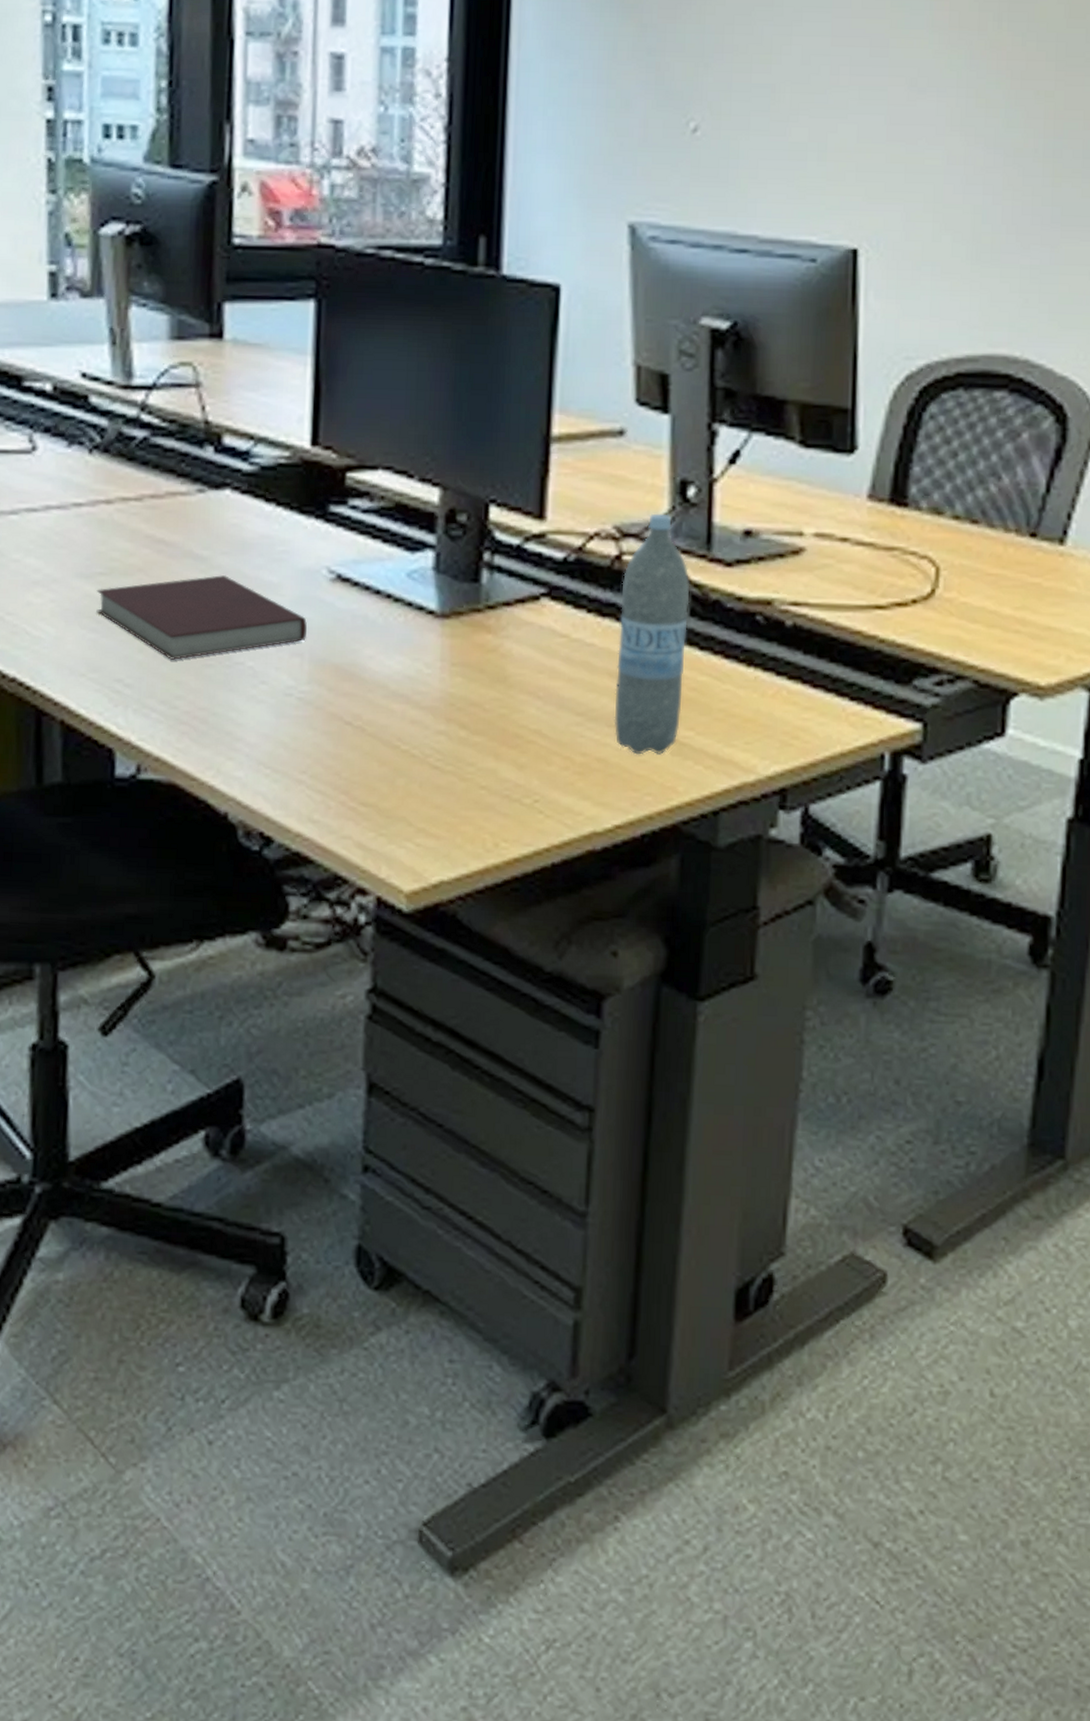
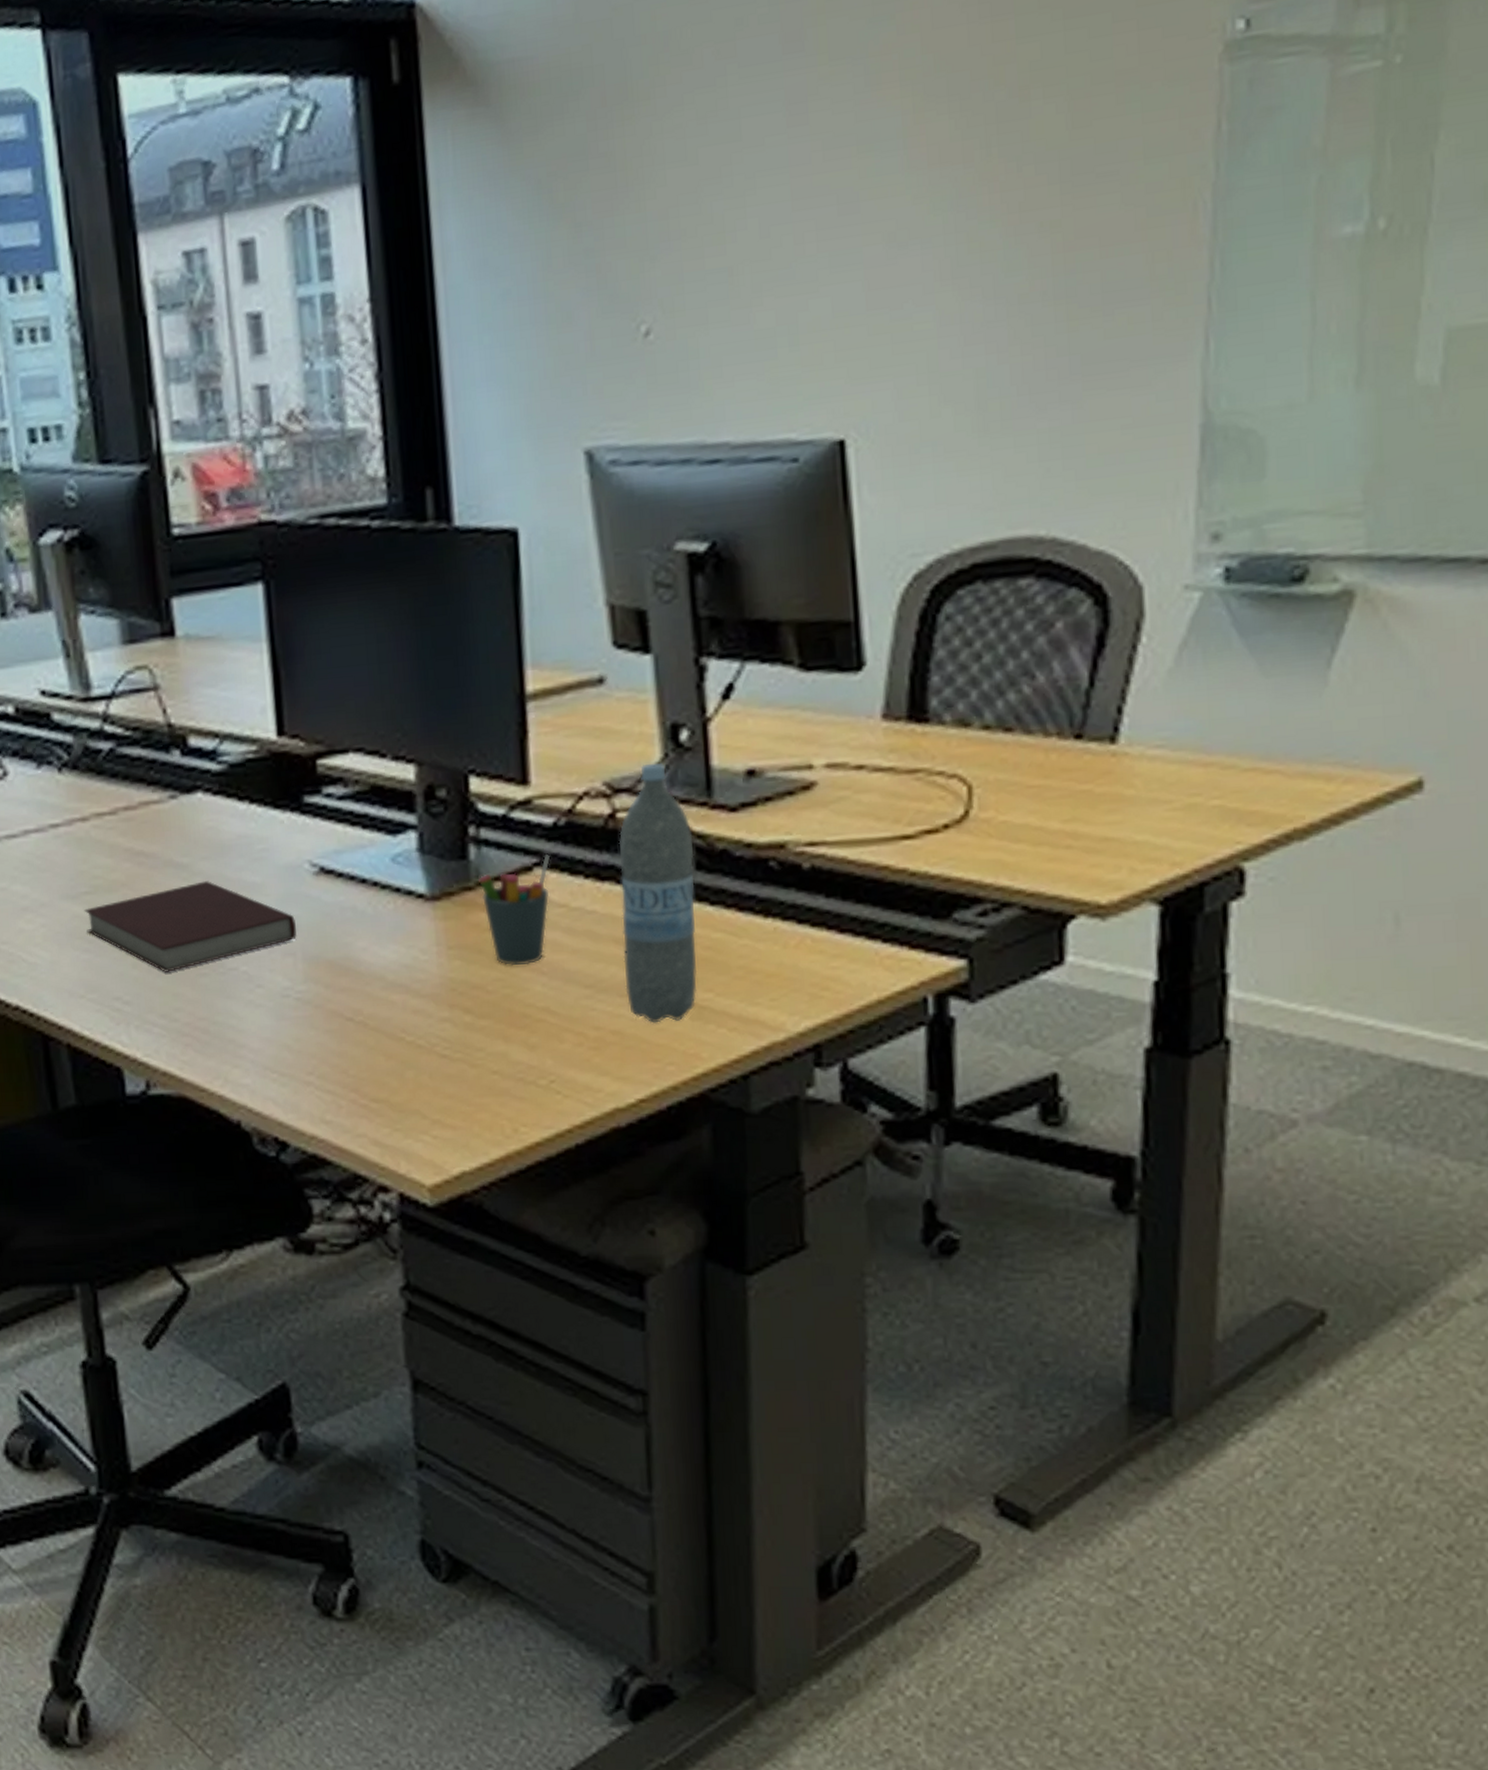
pen holder: none [488,587,557,689] -> present [479,854,550,966]

